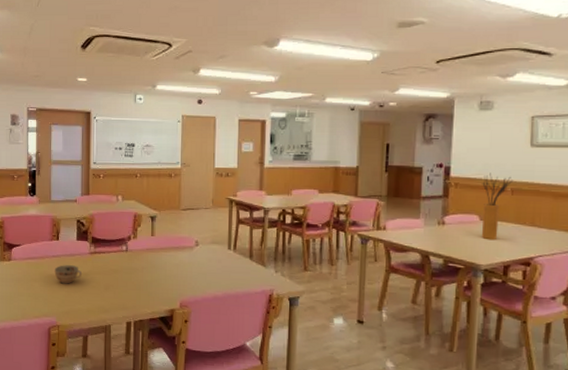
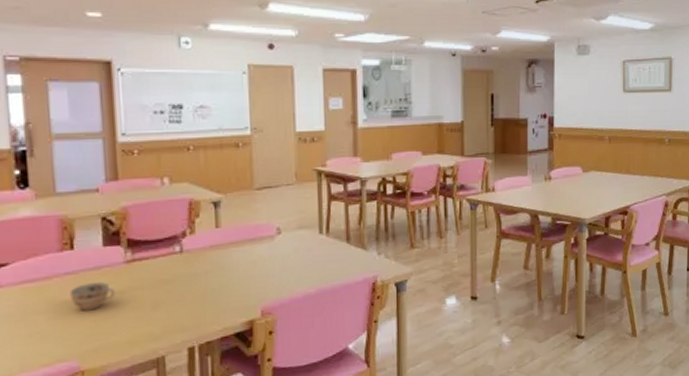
vase: present [481,173,514,241] -> none [583,121,610,192]

